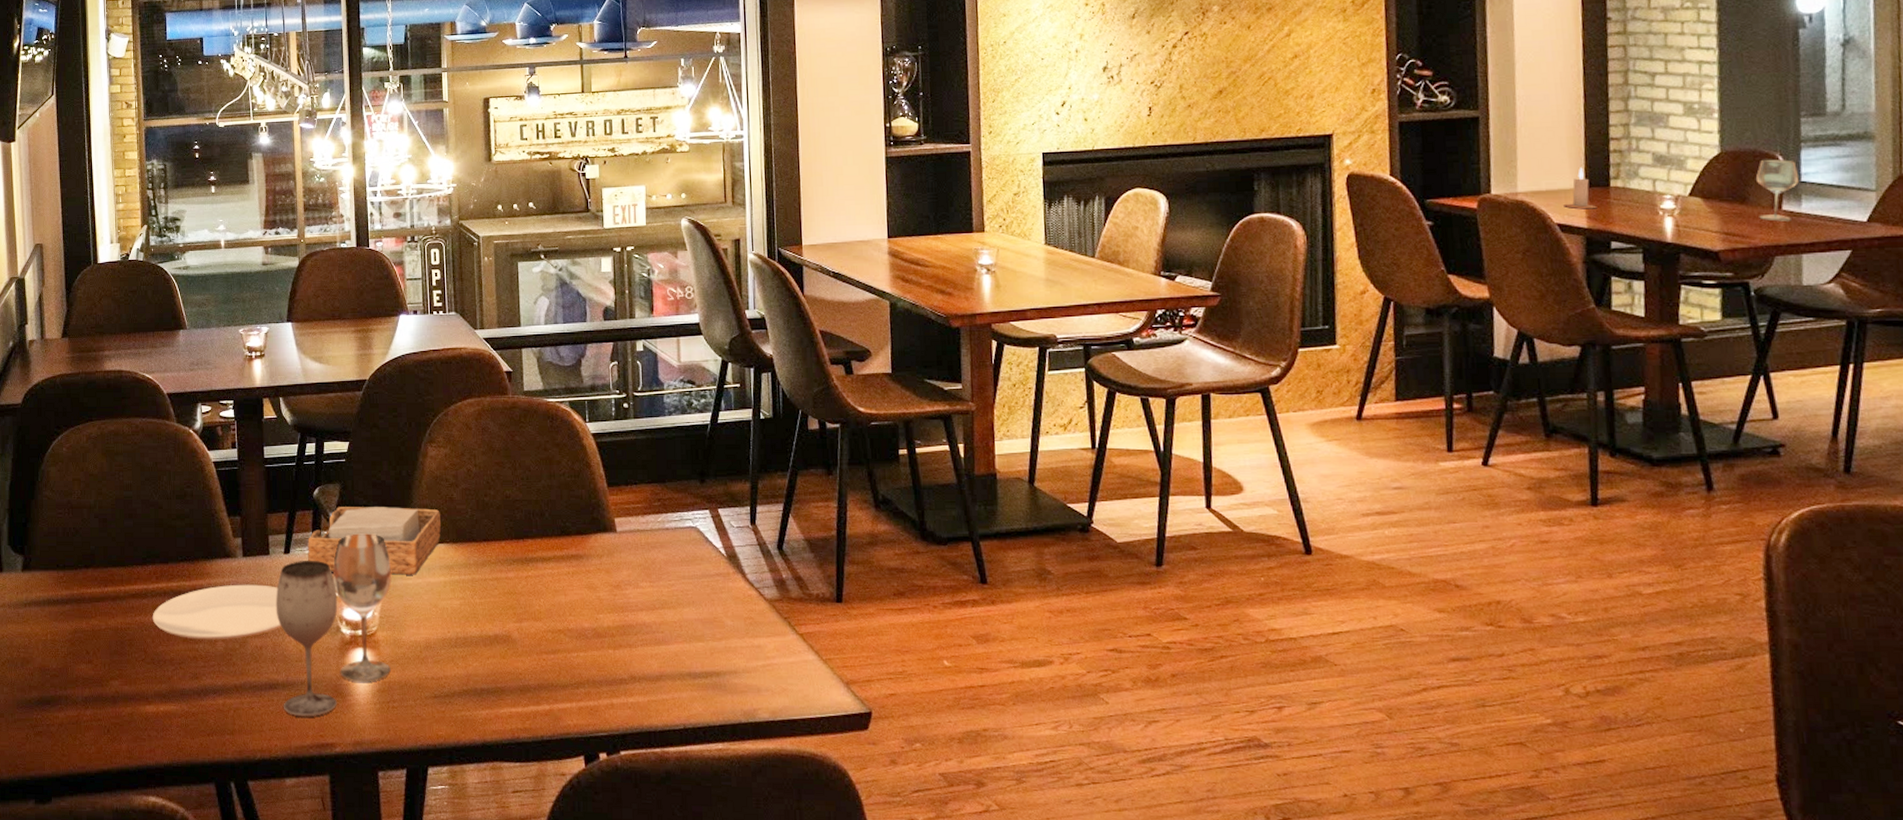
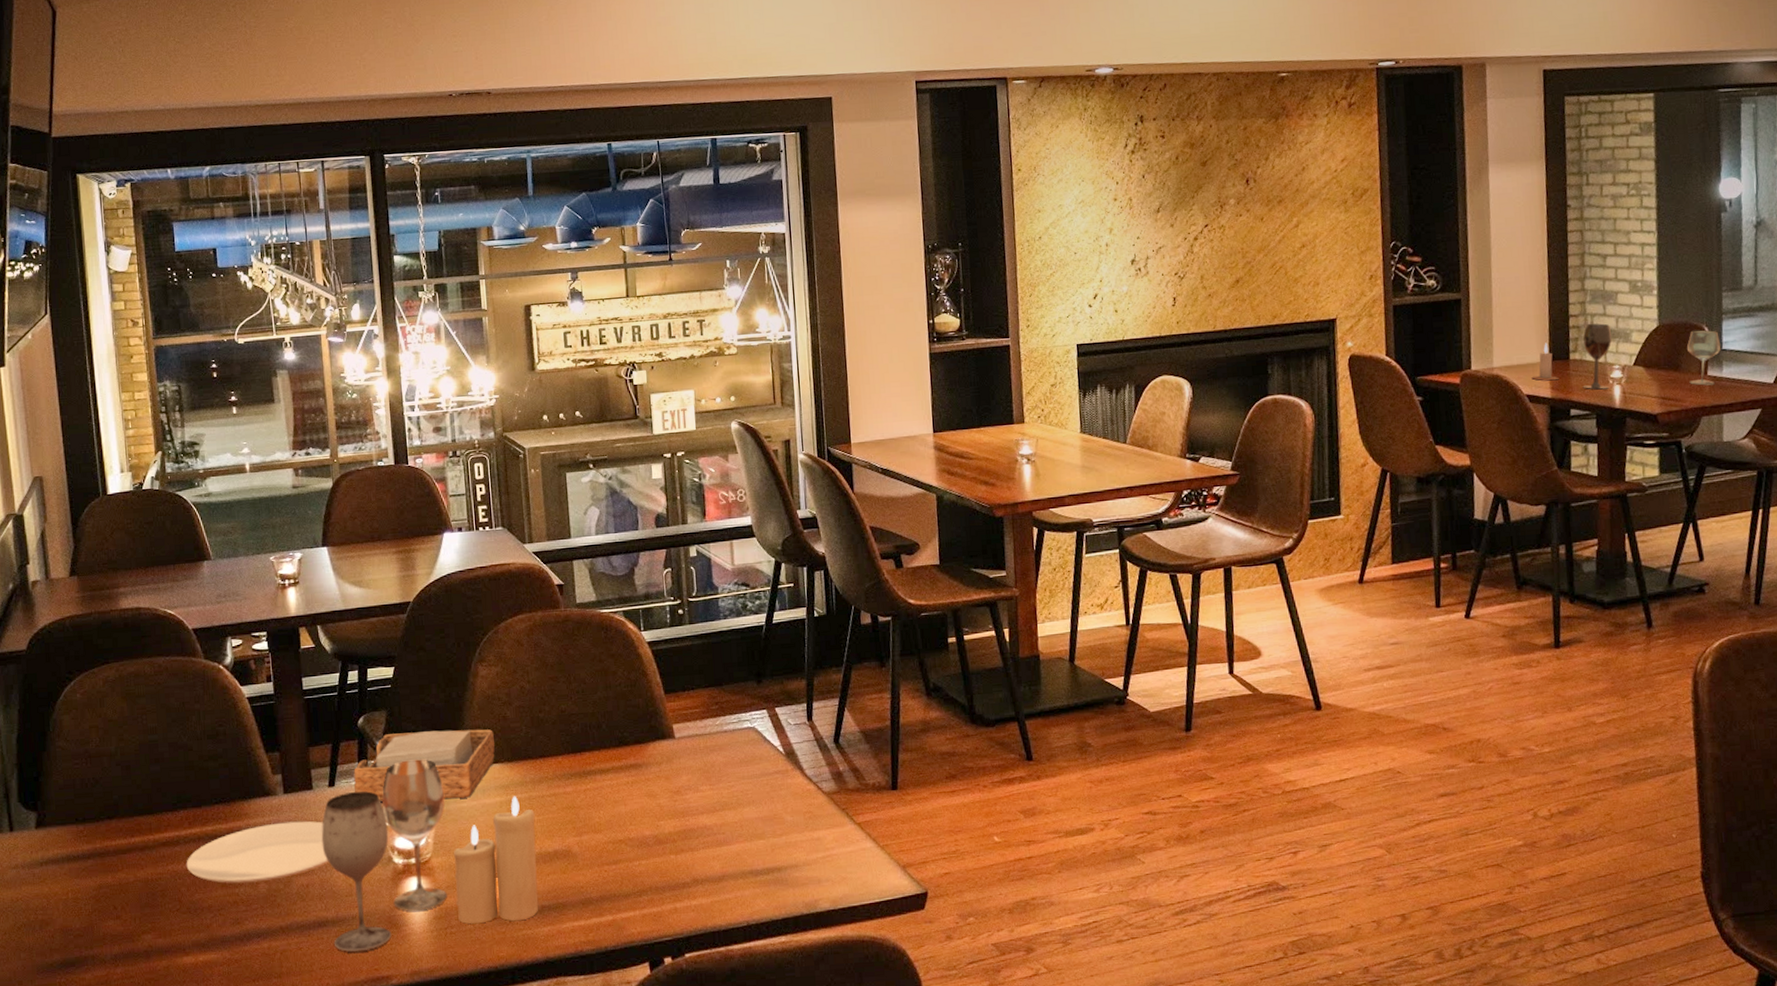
candle: none [397,577,478,702] -> present [453,796,539,924]
wine glass: none [1625,148,1663,221] -> present [1582,323,1612,390]

